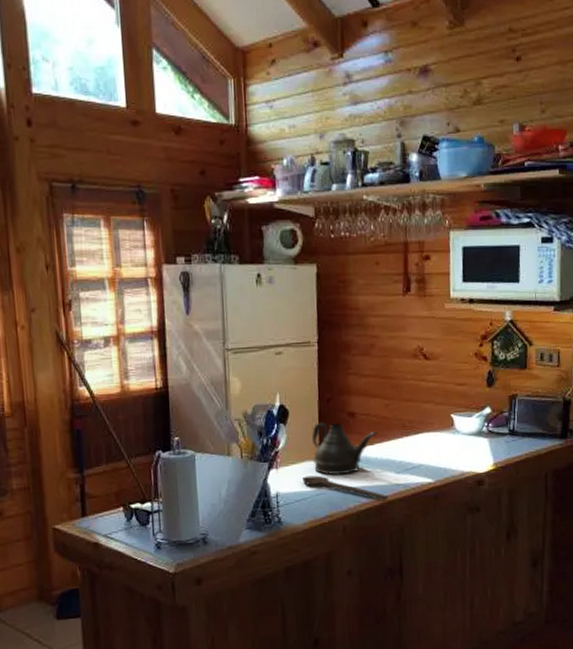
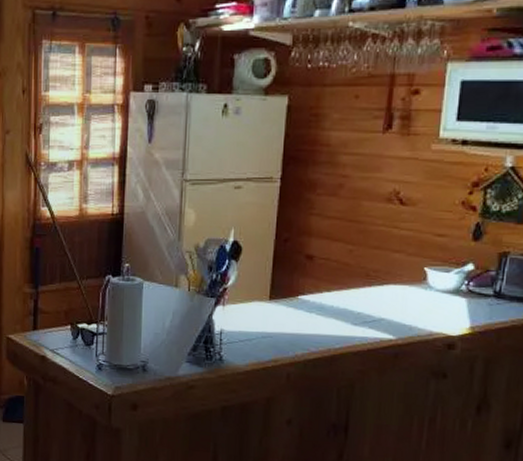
wooden spoon: present [302,475,389,500] -> none [249,316,341,352]
teapot: present [312,421,378,475] -> none [262,262,337,320]

